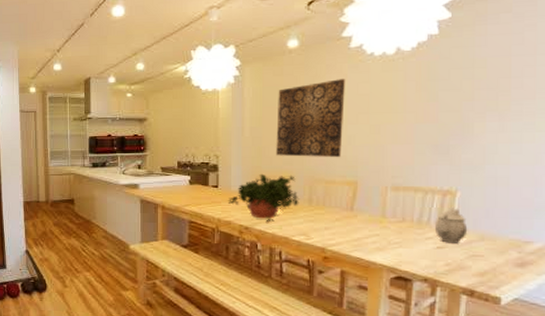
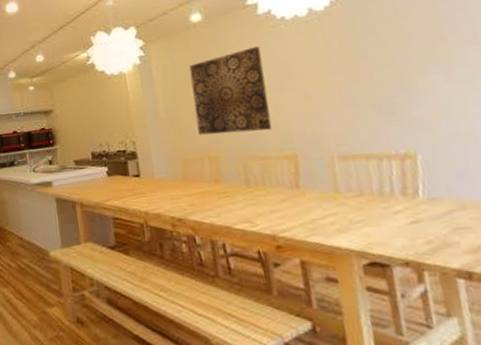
potted plant: present [227,173,299,223] -> none [153,154,235,211]
teapot: present [435,206,468,243] -> none [401,172,443,216]

